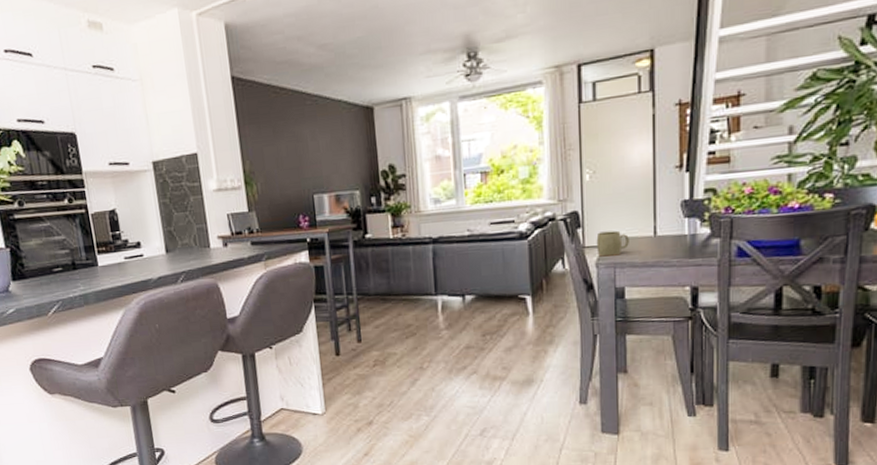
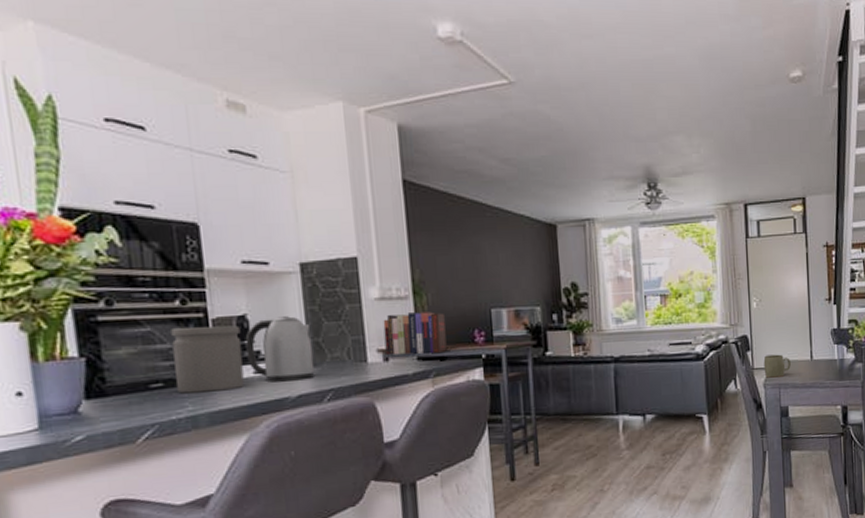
jar: none [63,219,119,276] -> present [171,325,245,394]
kettle: none [116,209,170,267] -> present [245,316,316,383]
books: none [221,200,276,242] -> present [383,312,447,356]

